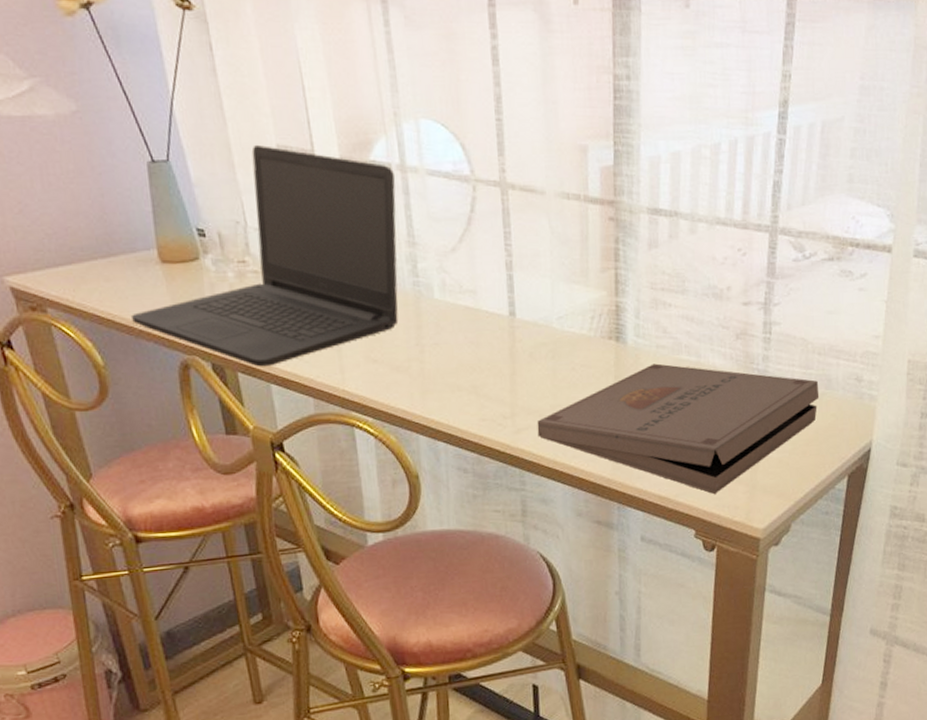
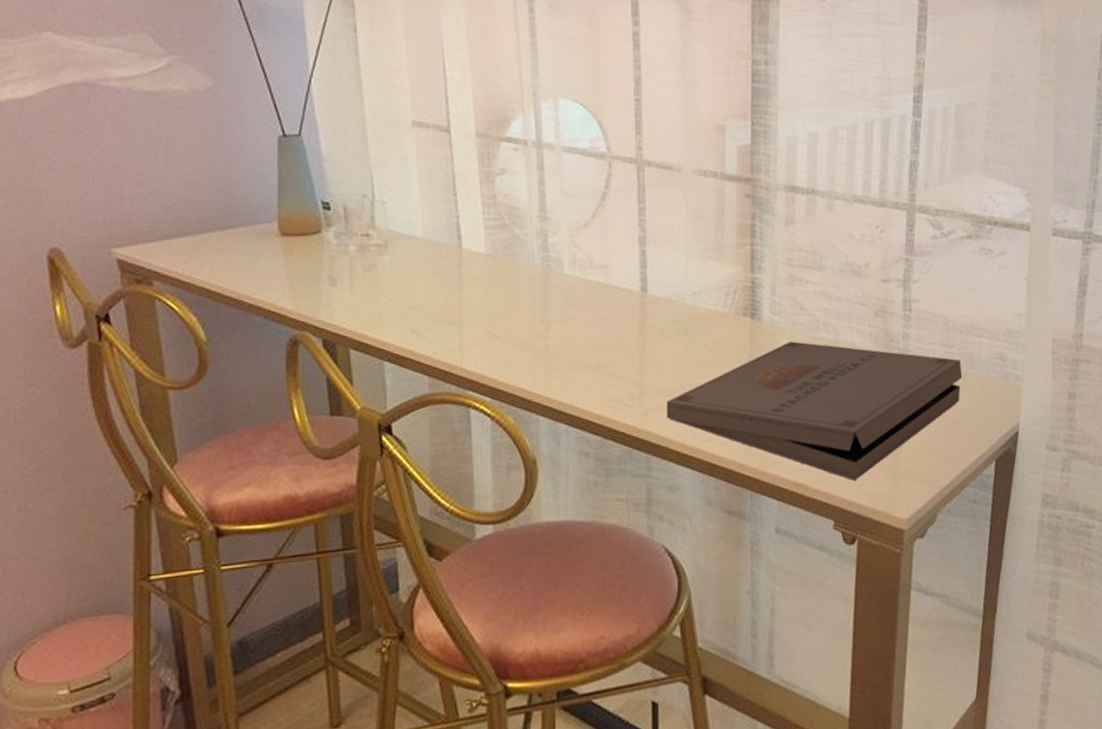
laptop: present [130,144,399,367] -> none [241,120,530,344]

